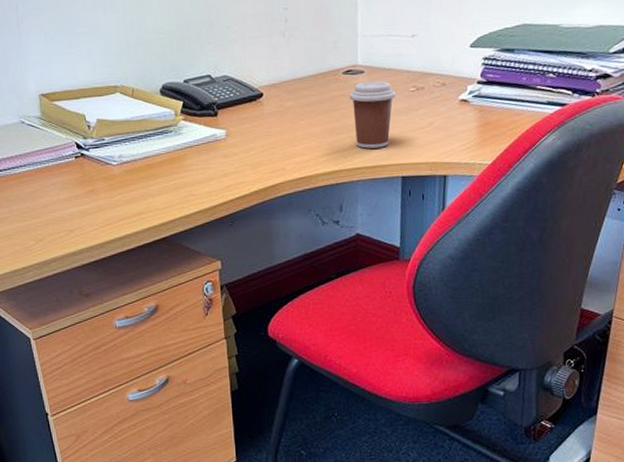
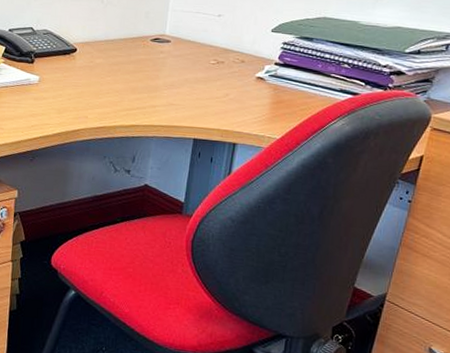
coffee cup: present [349,81,396,149] -> none [154,50,198,110]

